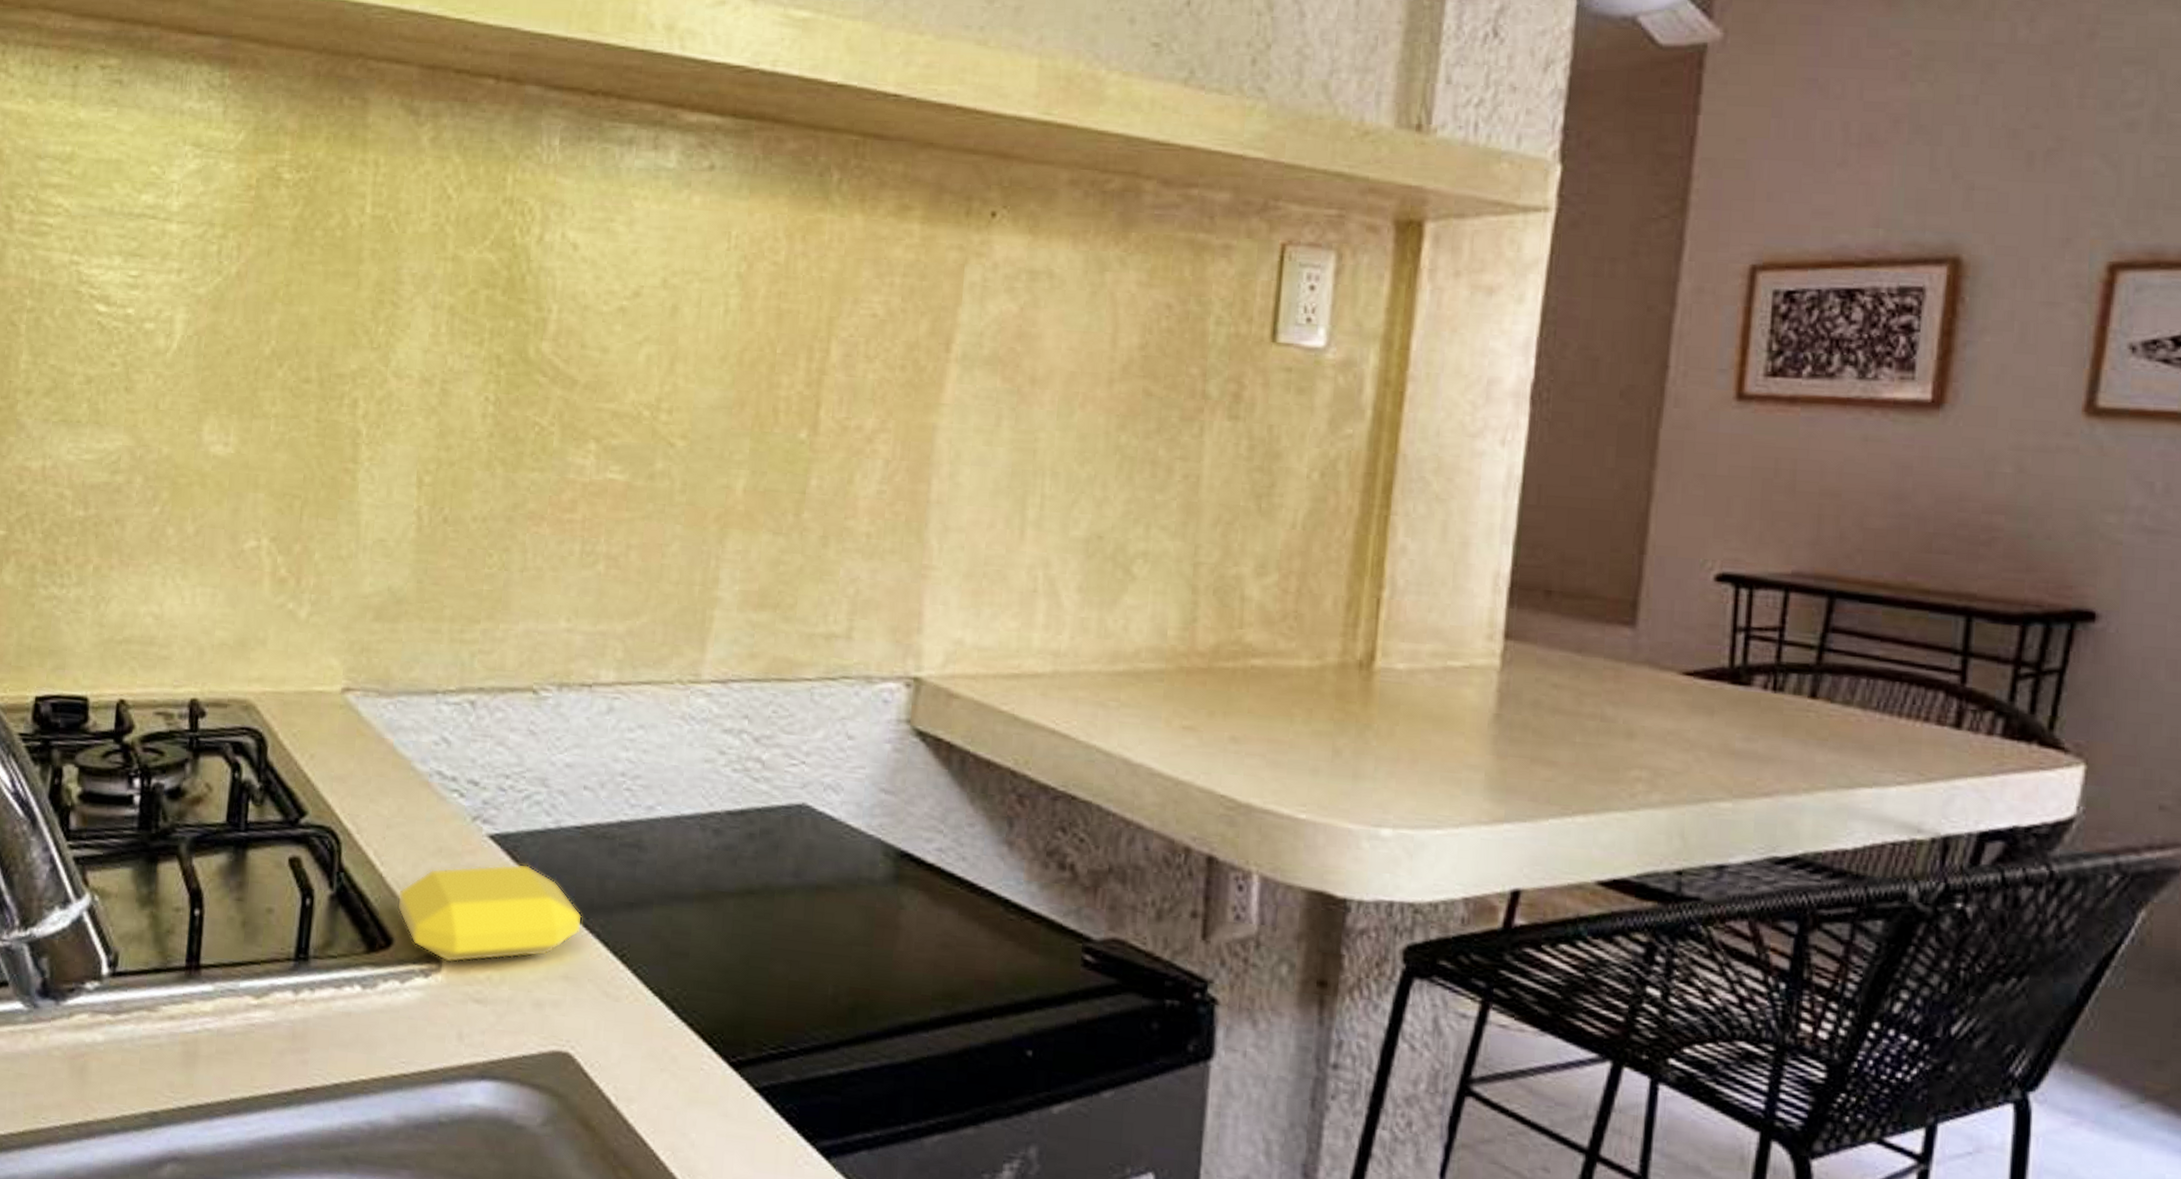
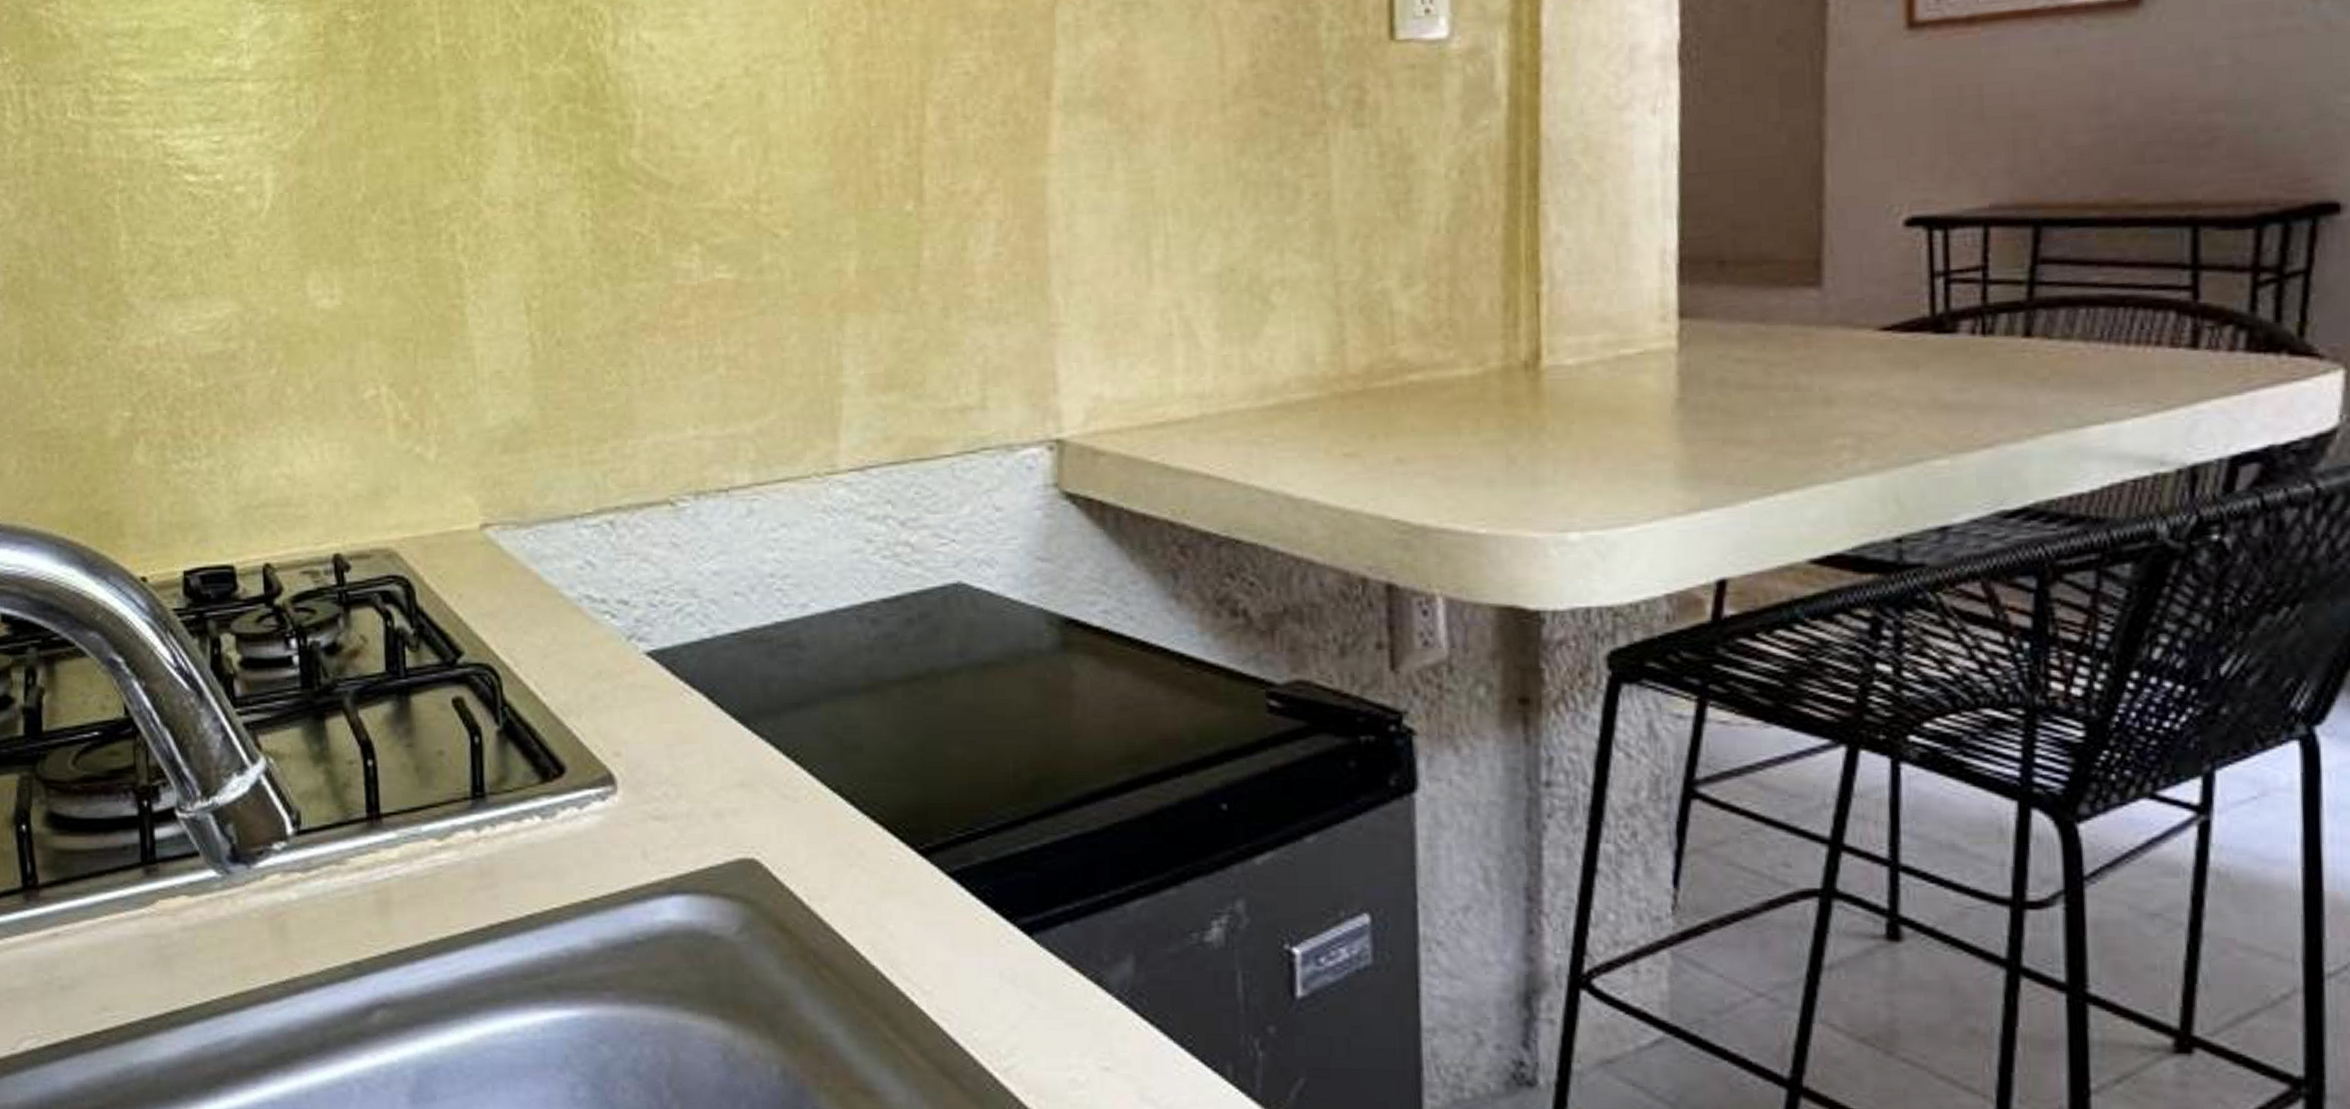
soap bar: present [397,863,582,963] -> none [563,676,750,783]

